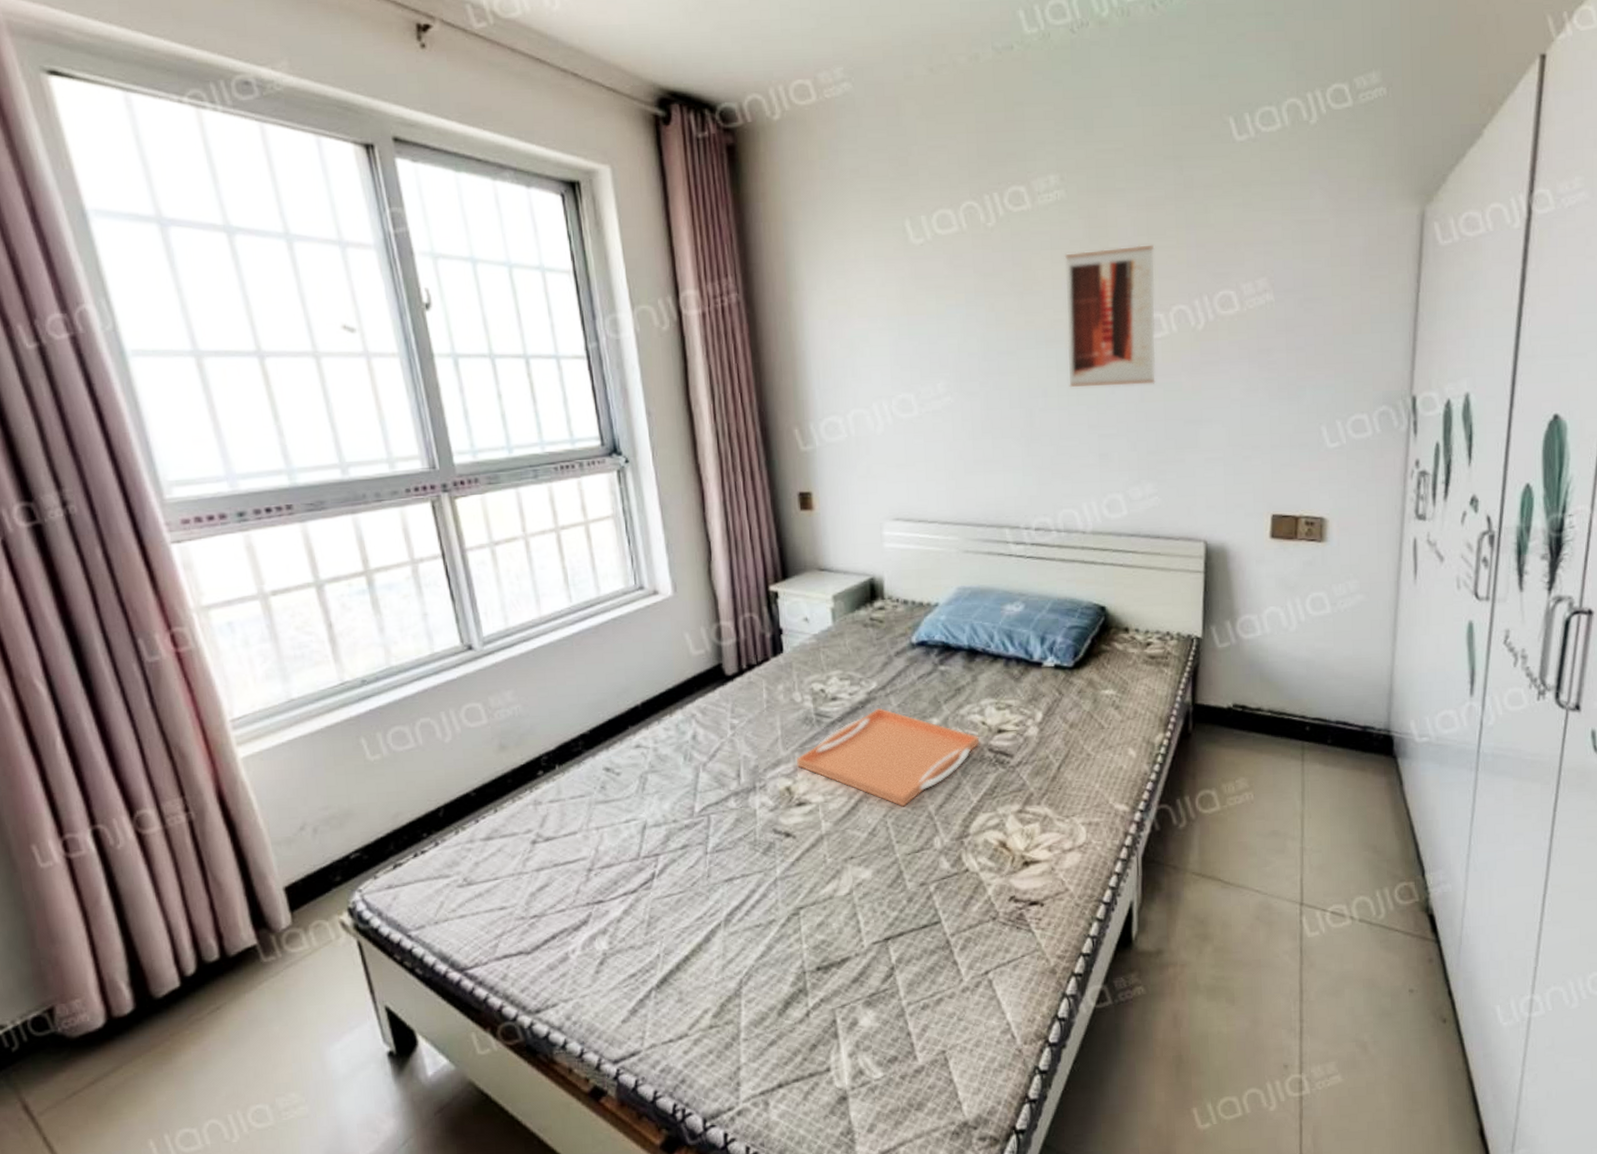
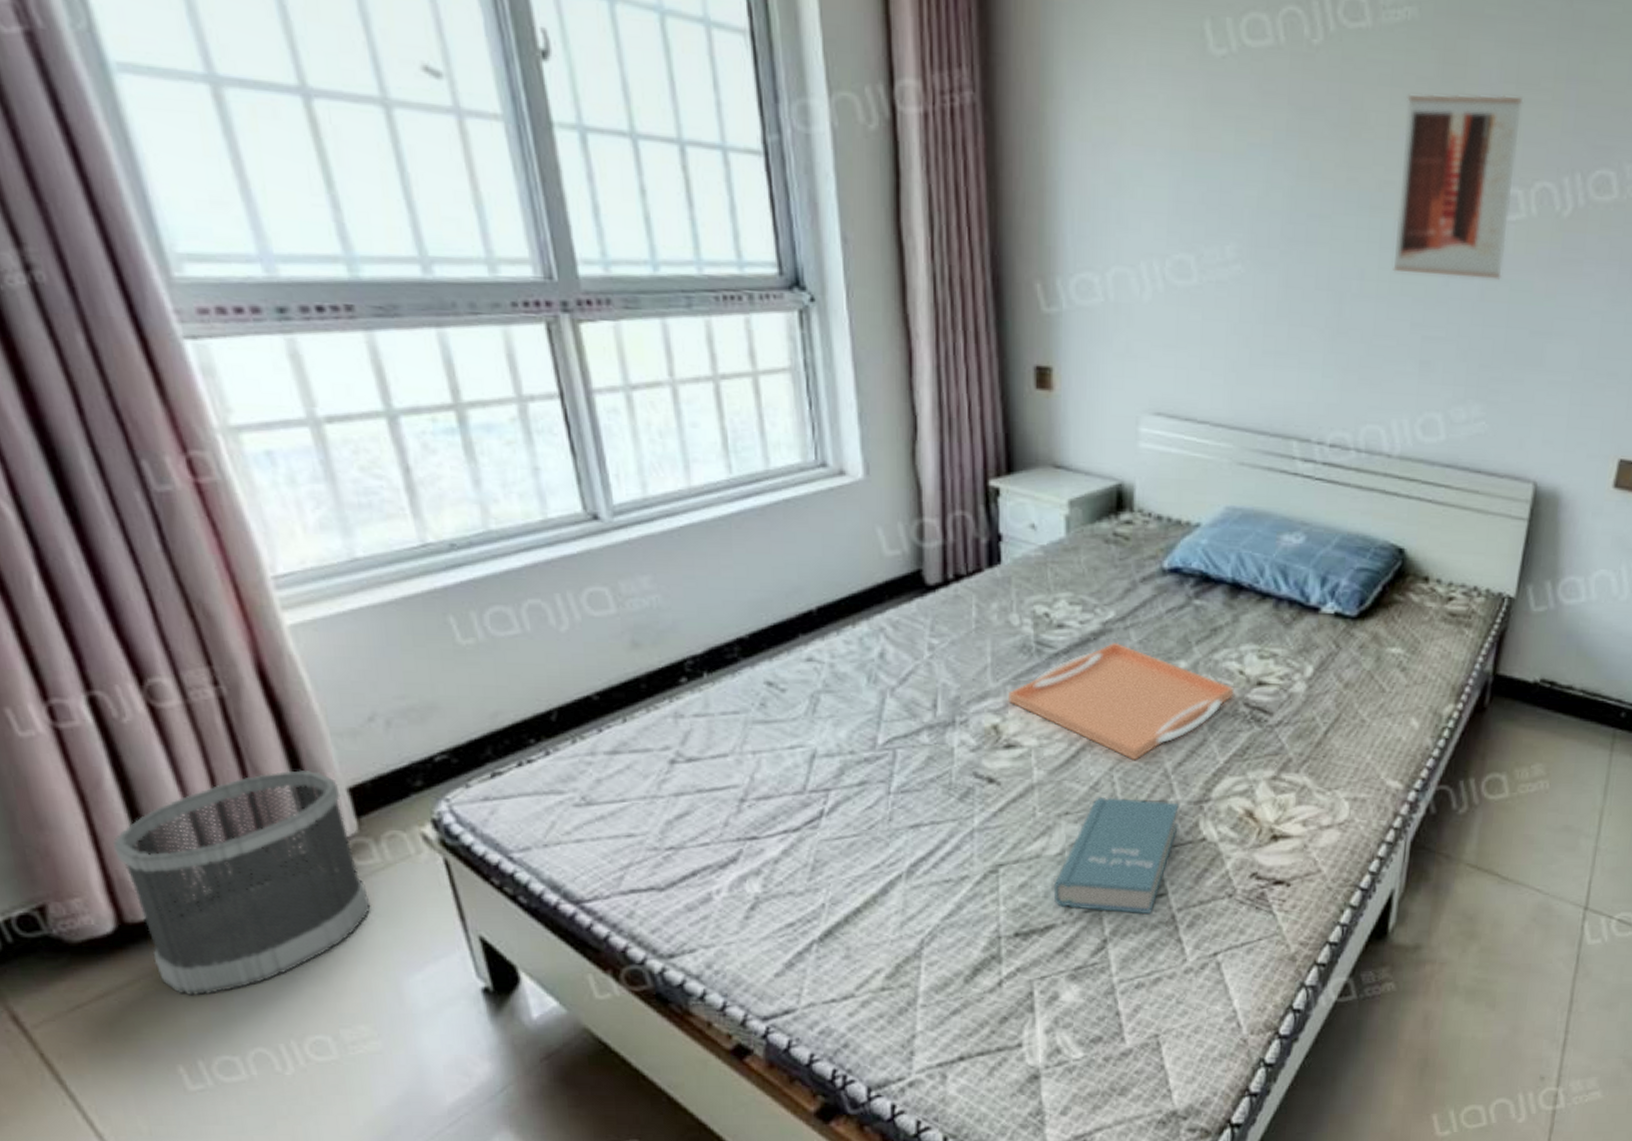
wastebasket: none [106,875,301,1077] -> present [113,770,371,996]
book: none [845,840,946,942] -> present [1053,796,1180,915]

